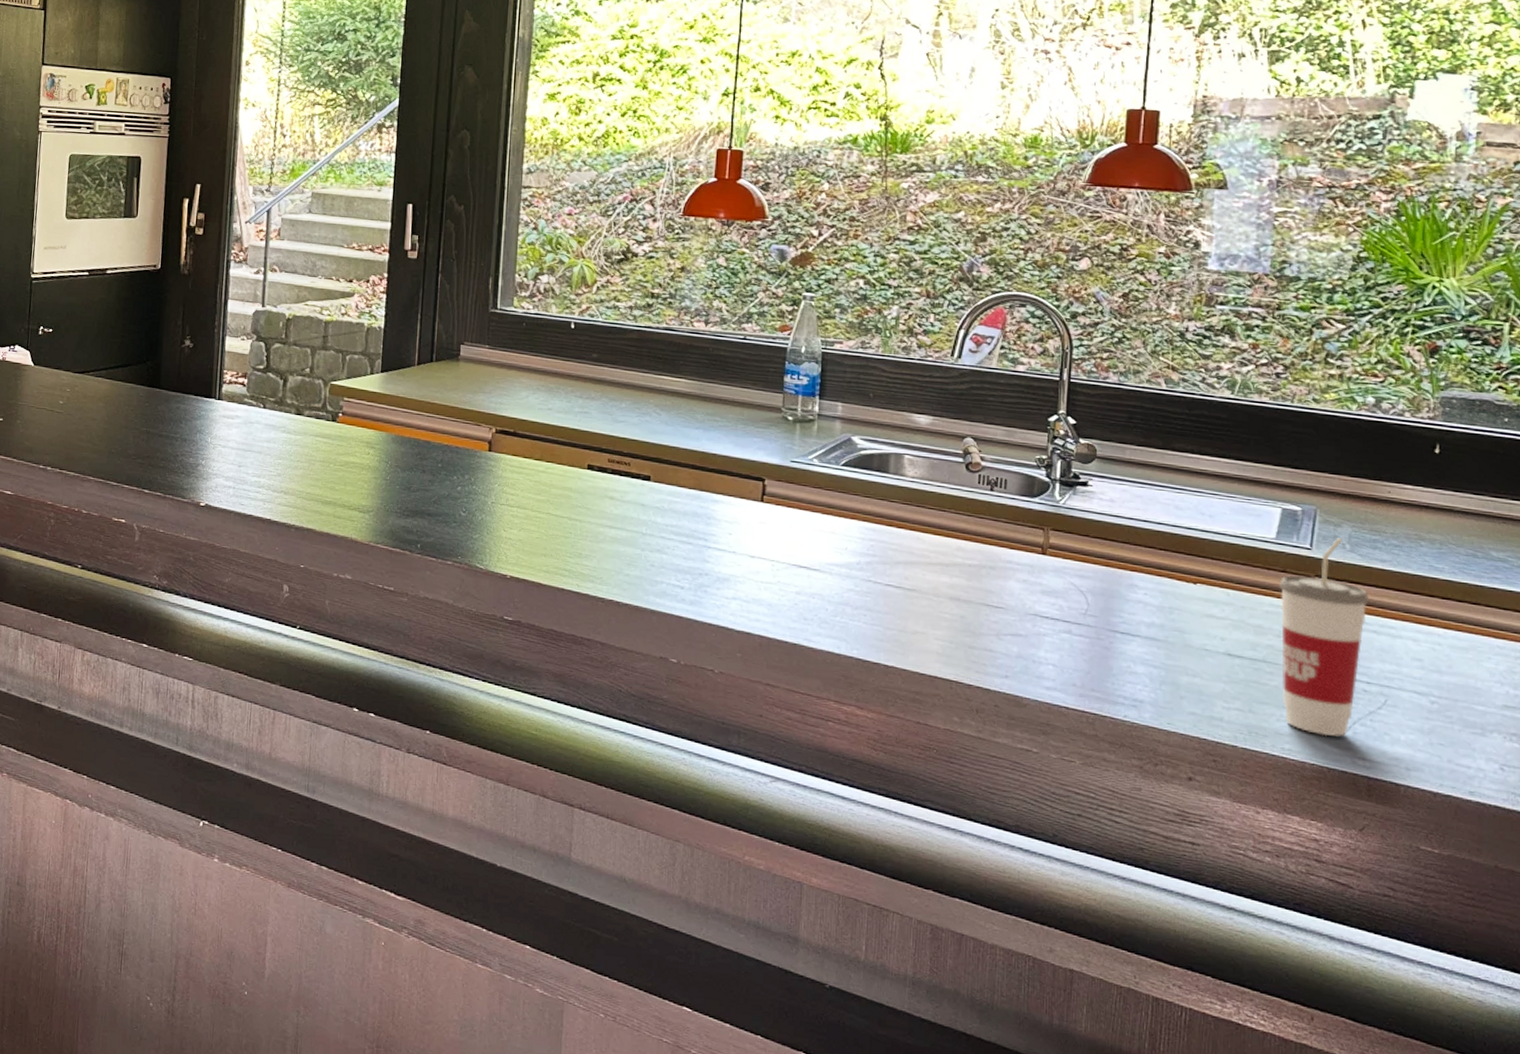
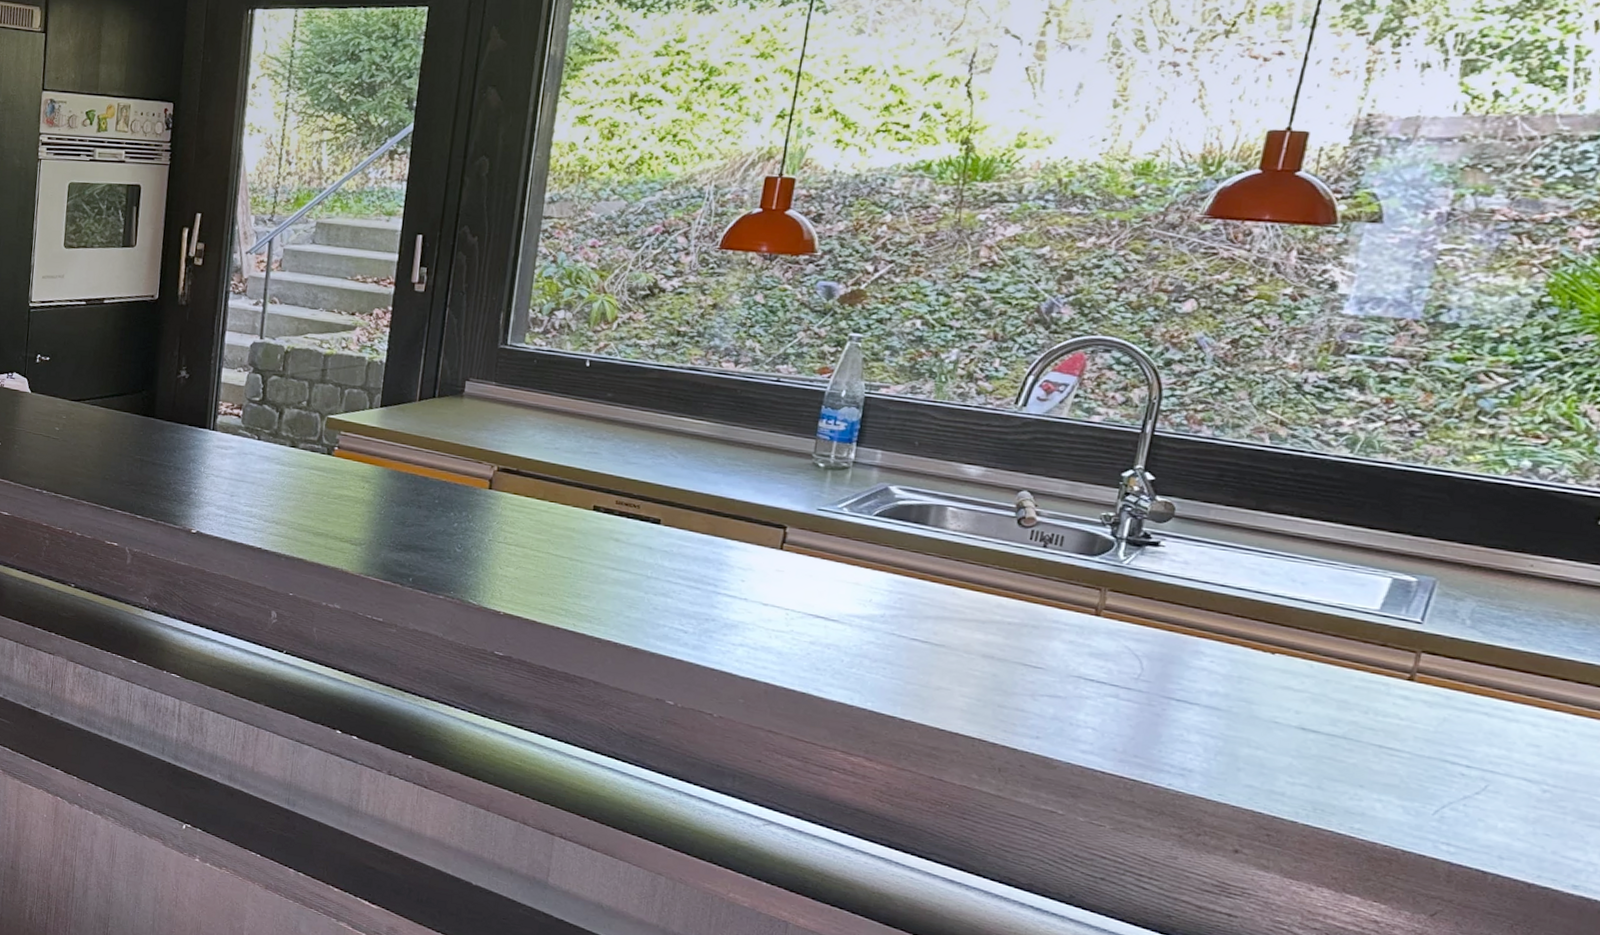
cup: present [1279,538,1369,737] -> none [1360,612,1485,820]

